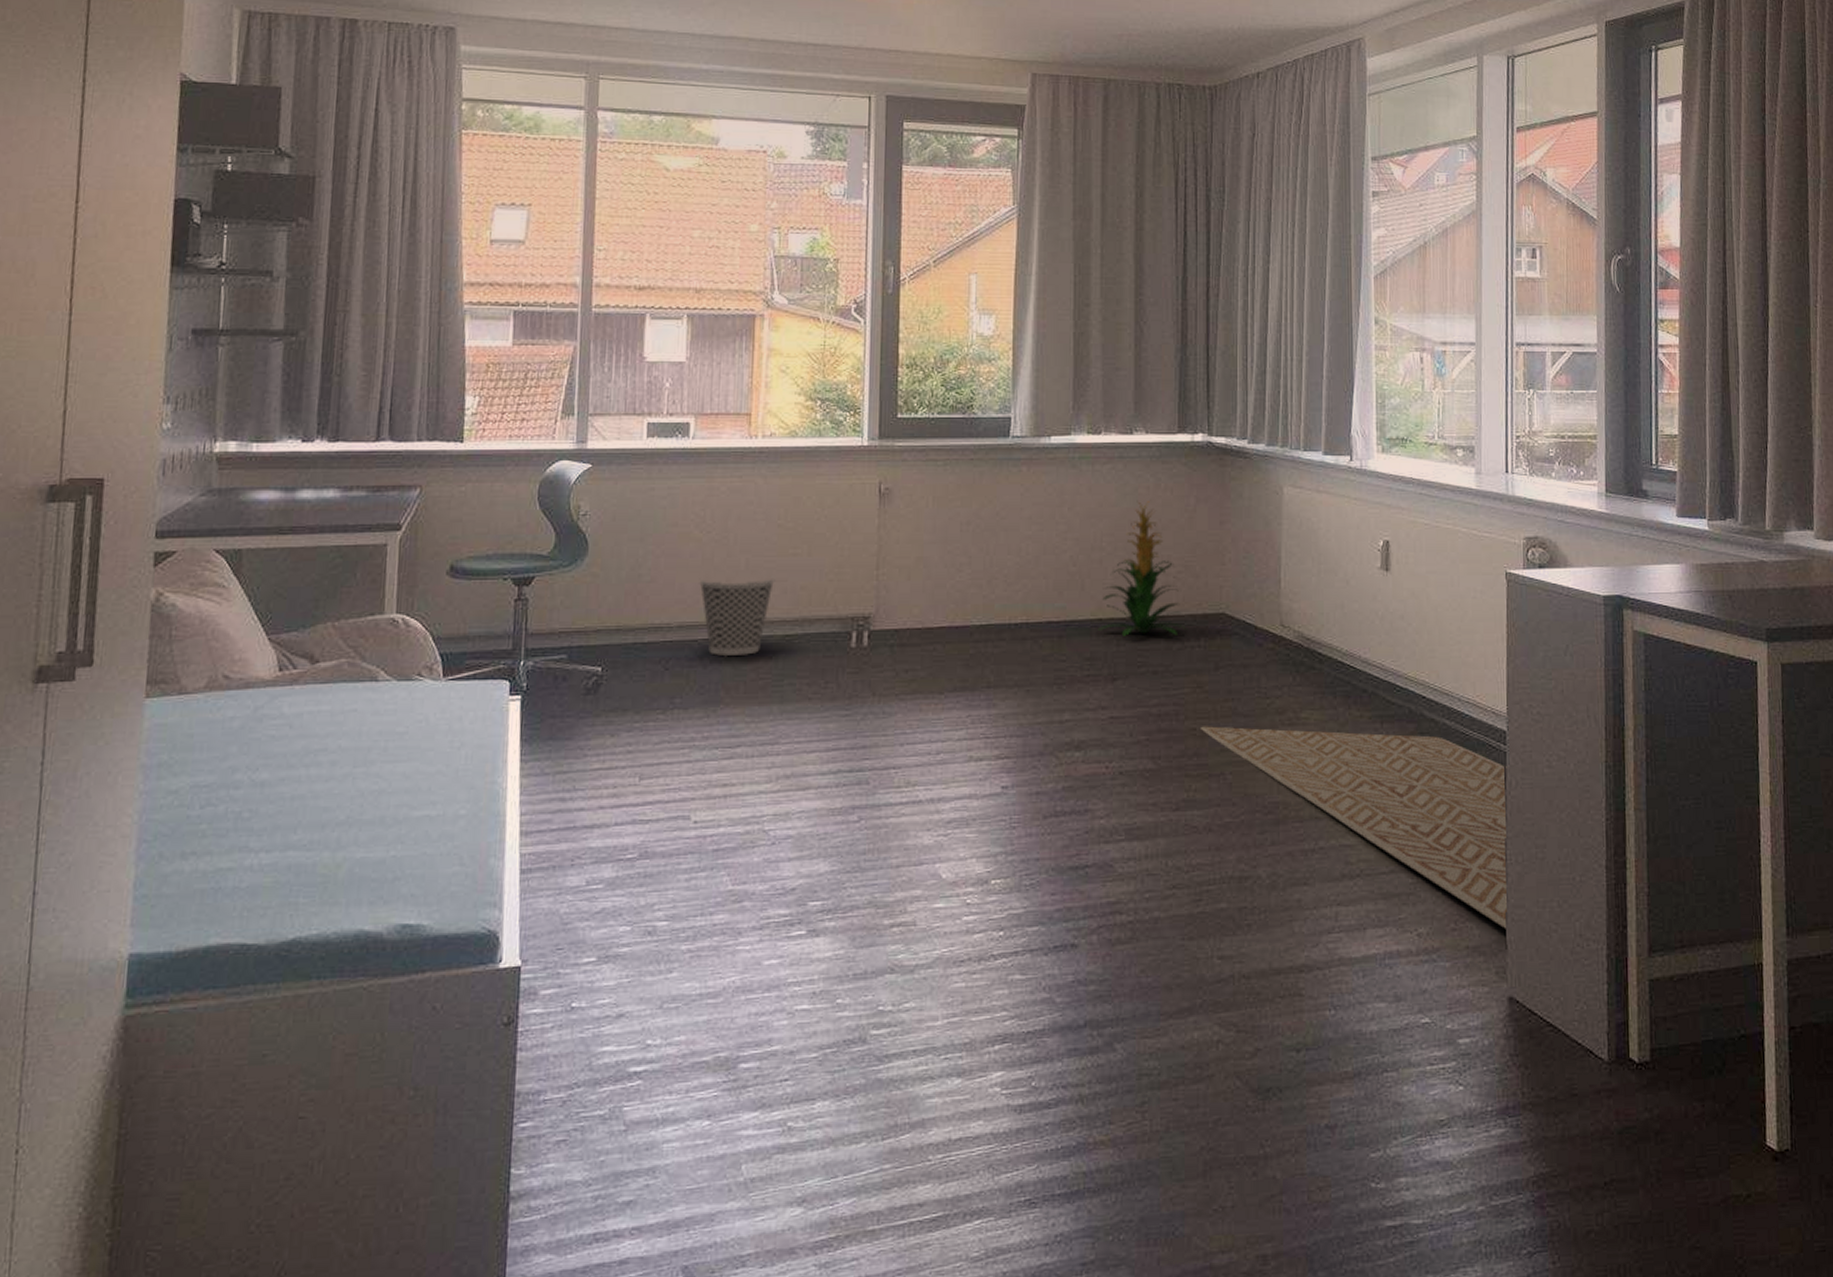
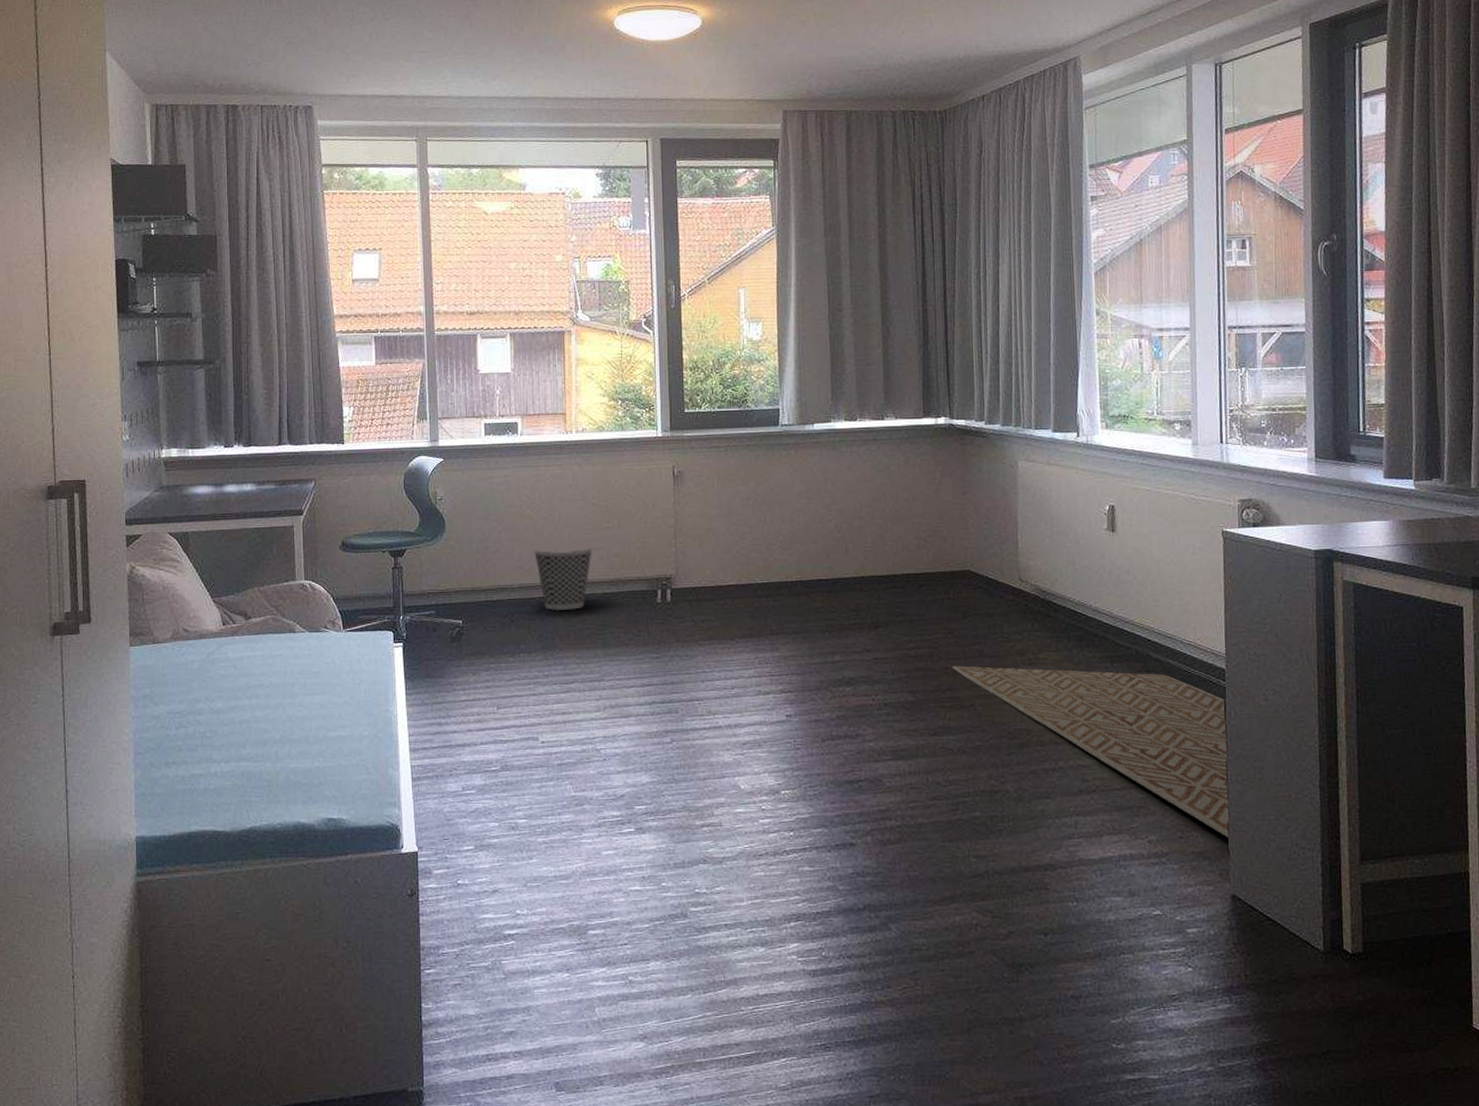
indoor plant: present [1098,501,1185,636] -> none [861,477,935,591]

